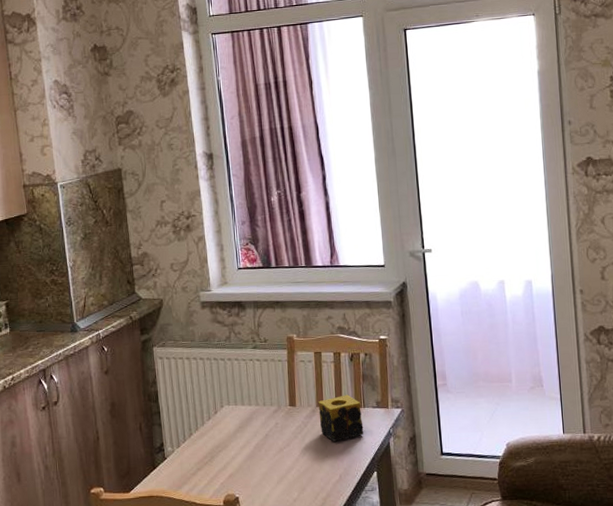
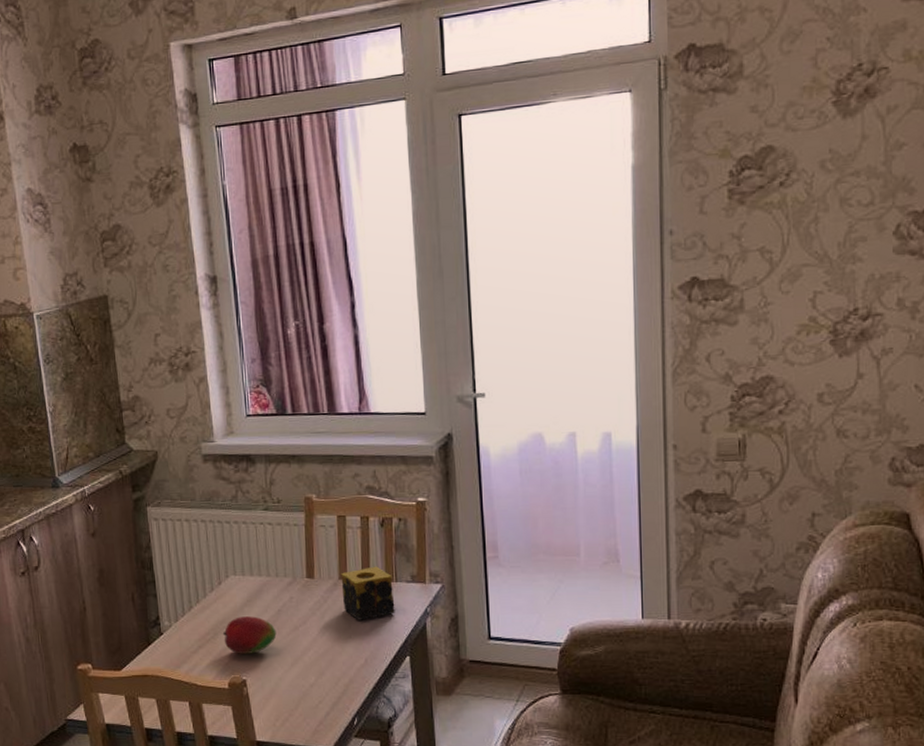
fruit: none [218,441,265,475] -> present [222,616,277,655]

